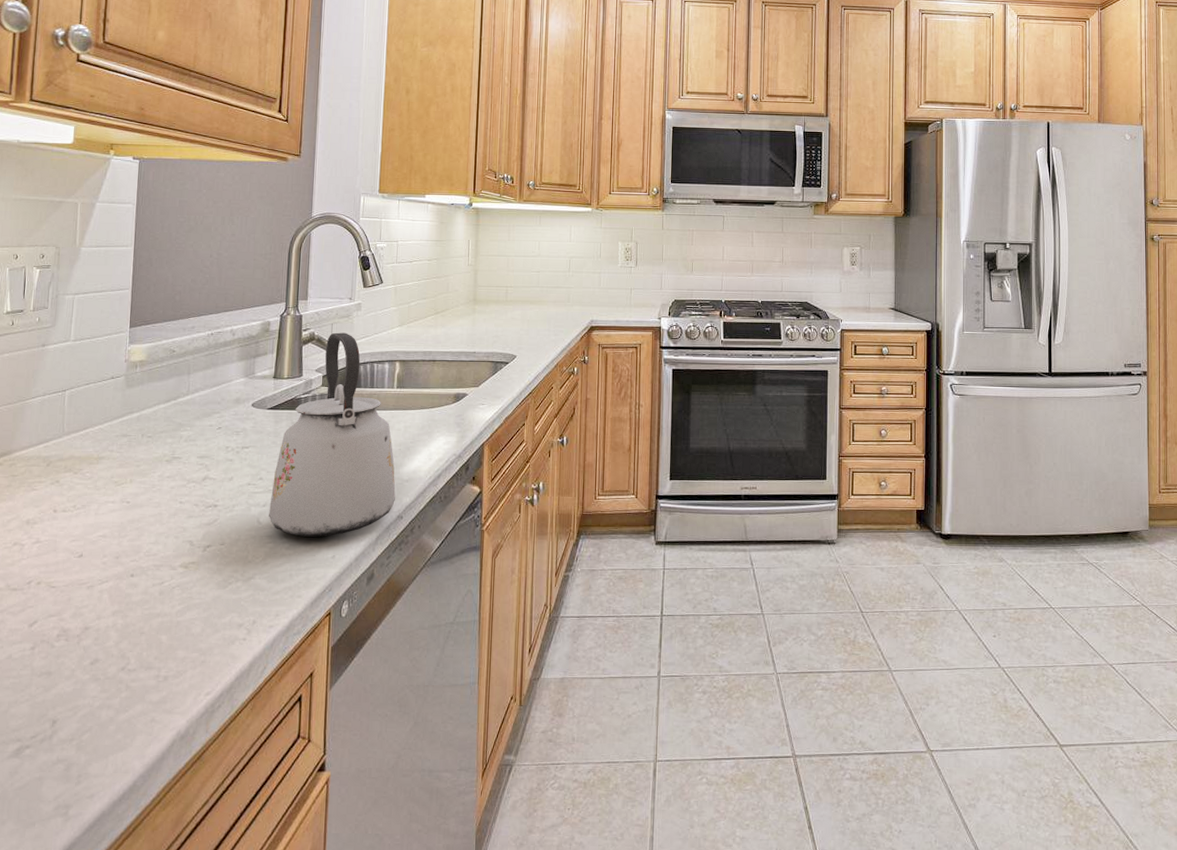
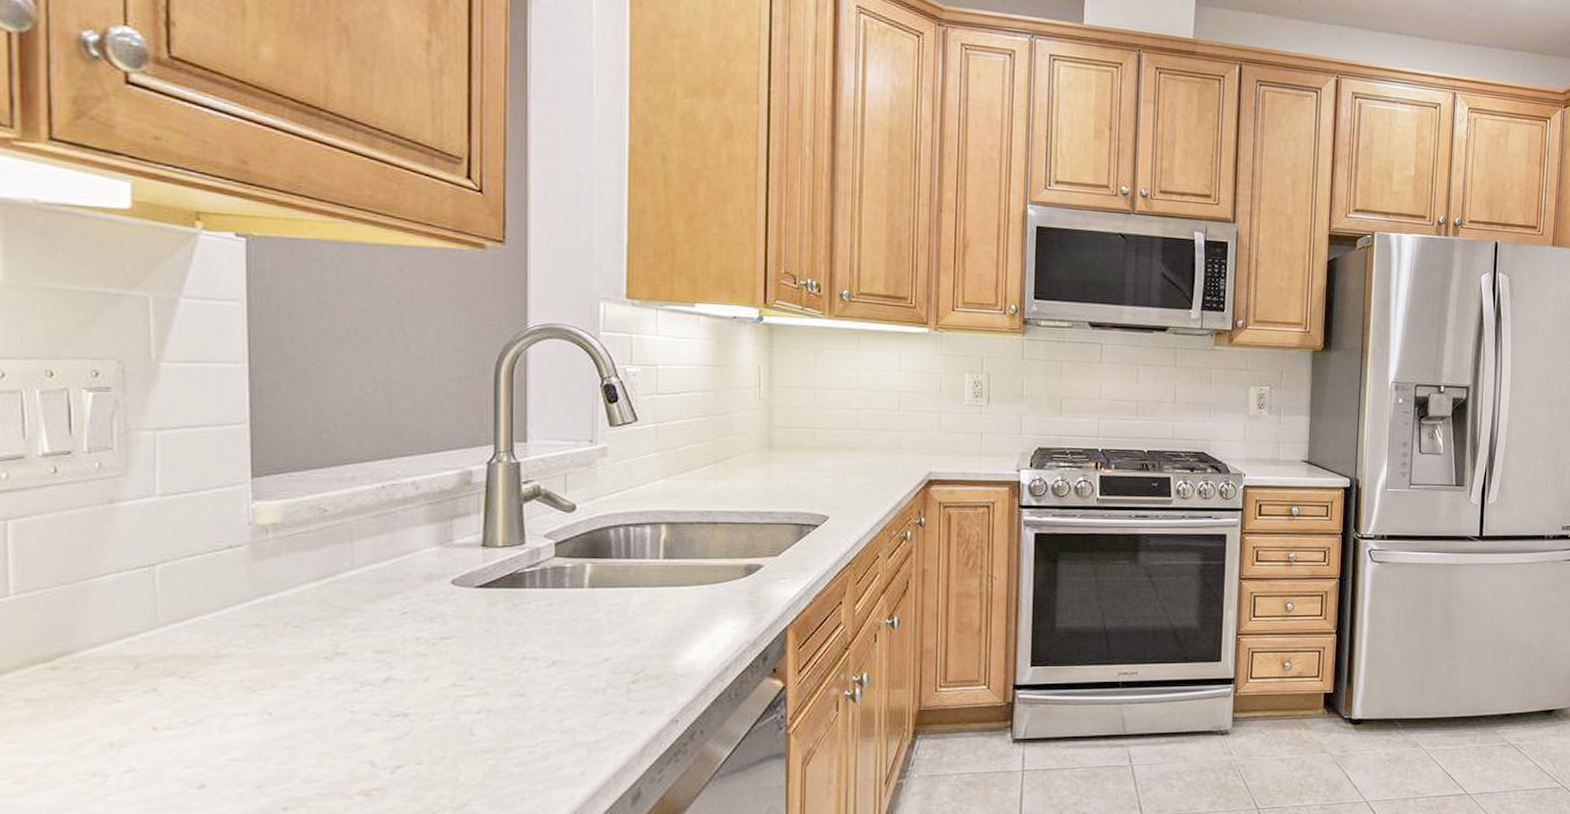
kettle: present [269,332,396,537] -> none [486,486,667,750]

